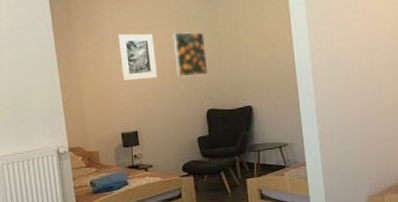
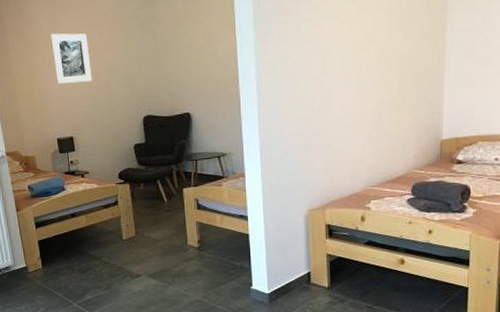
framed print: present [172,31,208,77] -> none [107,31,145,81]

